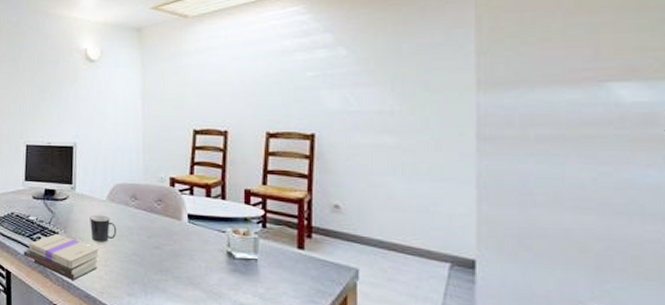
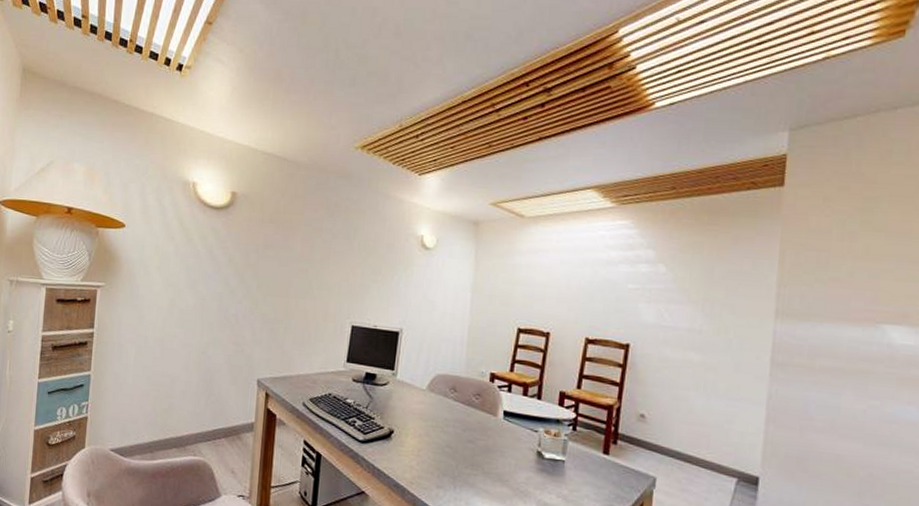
books: present [23,233,99,281] -> none [336,418,413,469]
mug: present [90,215,117,244] -> none [406,403,434,434]

